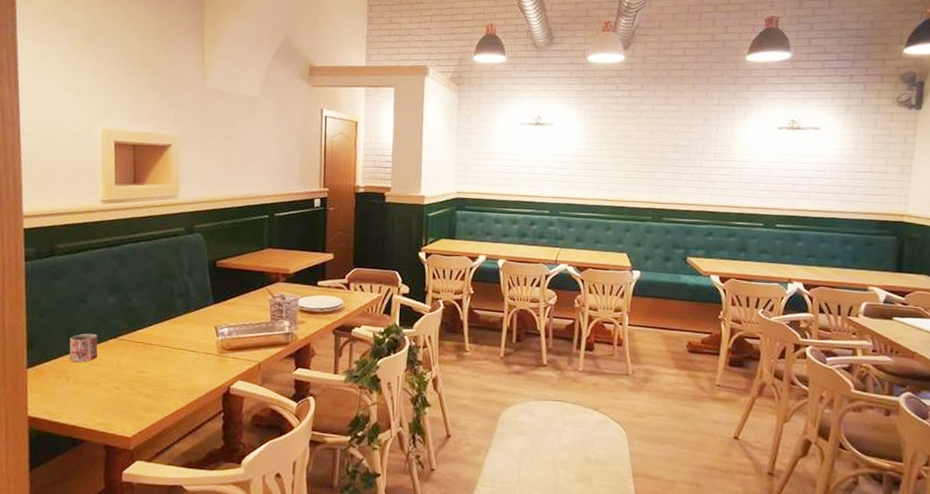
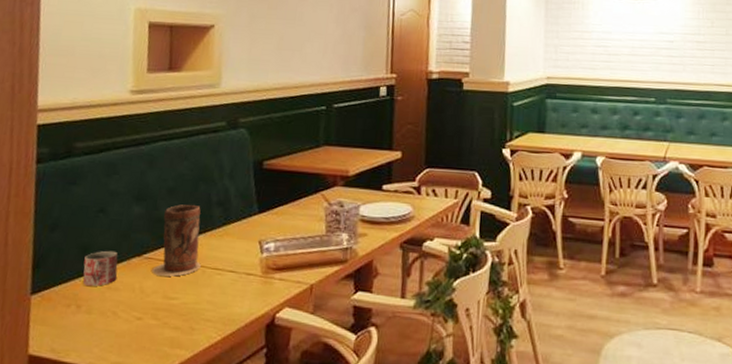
vase: none [126,296,167,355] -> present [152,204,201,277]

